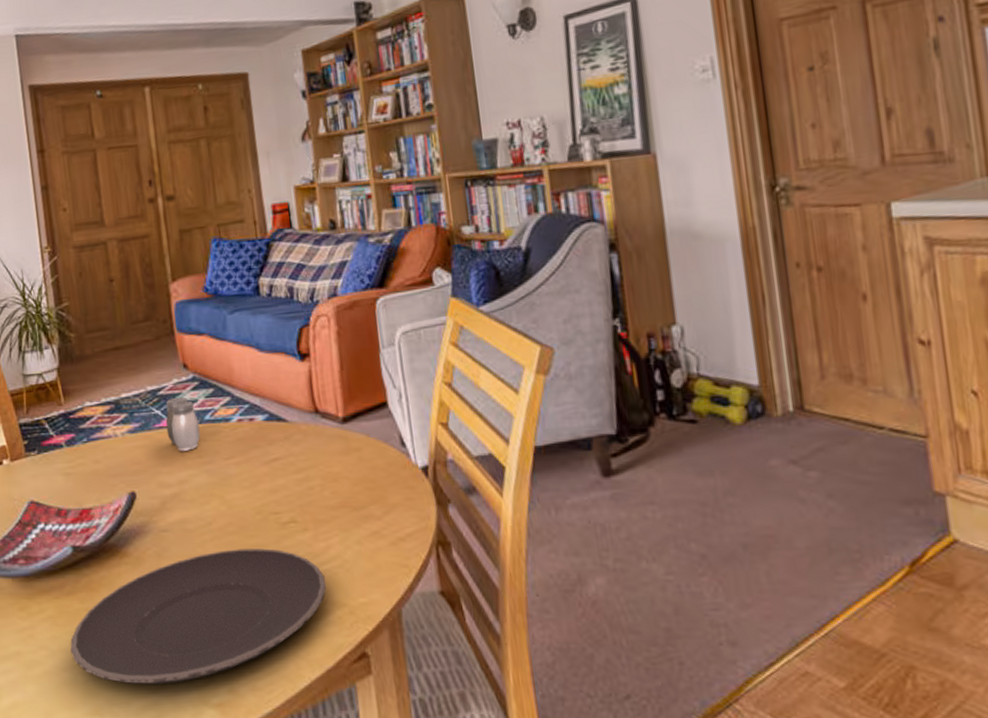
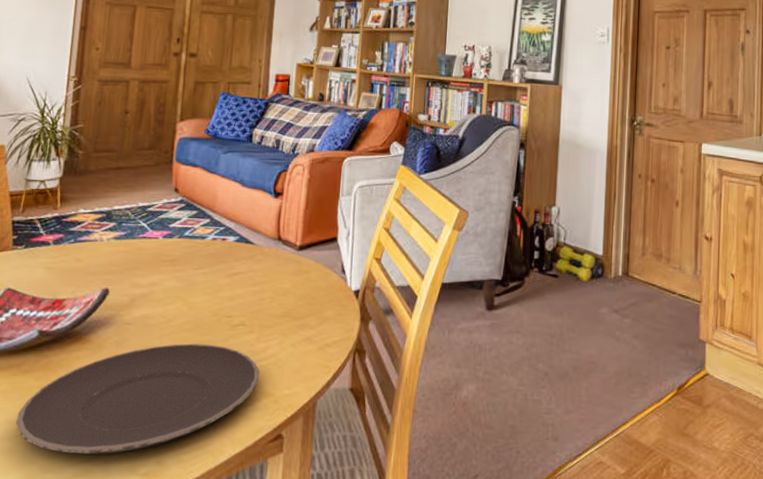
salt and pepper shaker: present [165,397,201,451] -> none [148,214,179,259]

